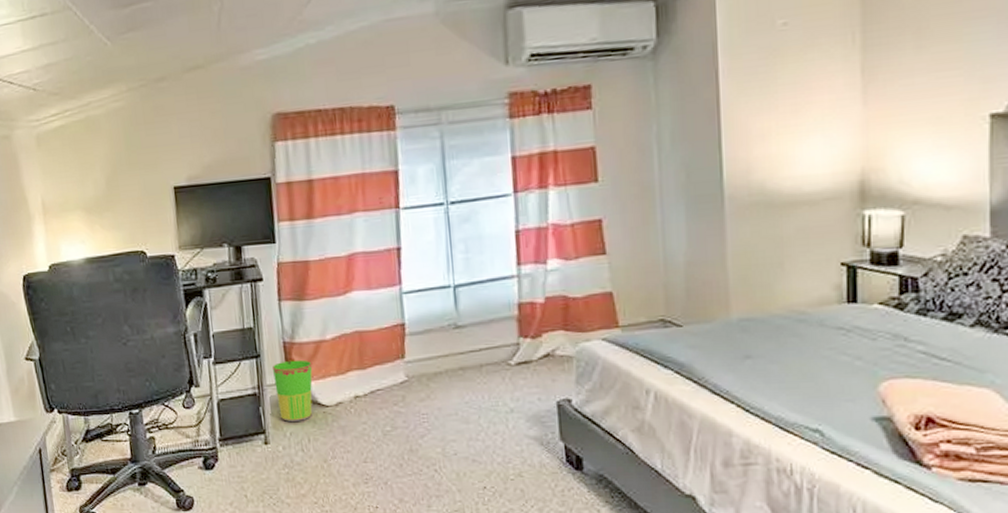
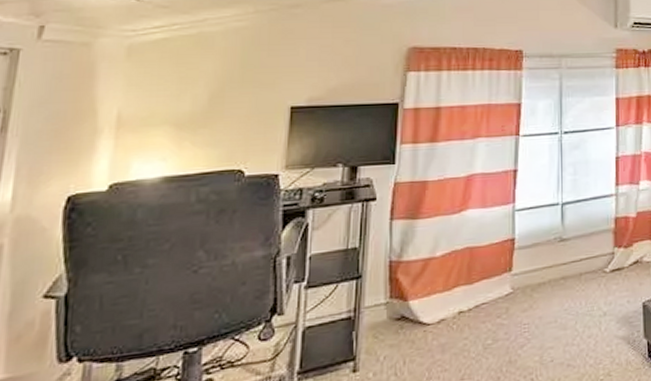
waste bin: present [273,359,313,422] -> none [374,278,418,345]

